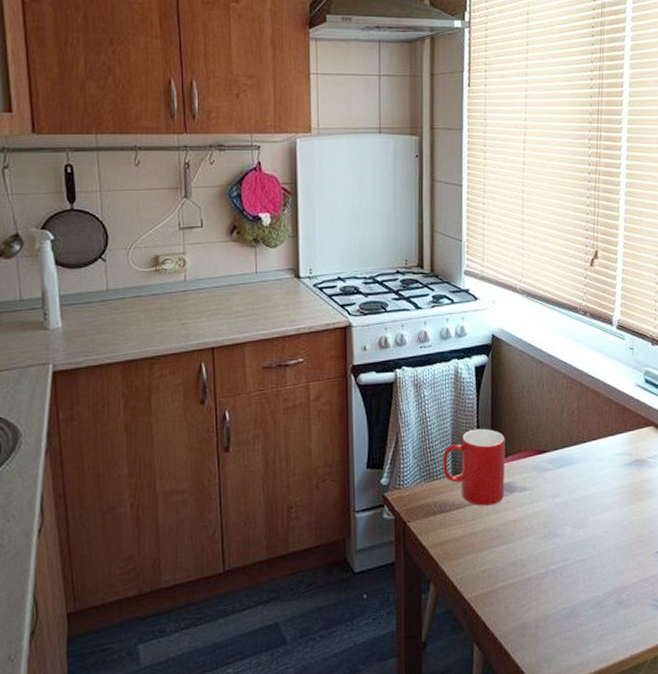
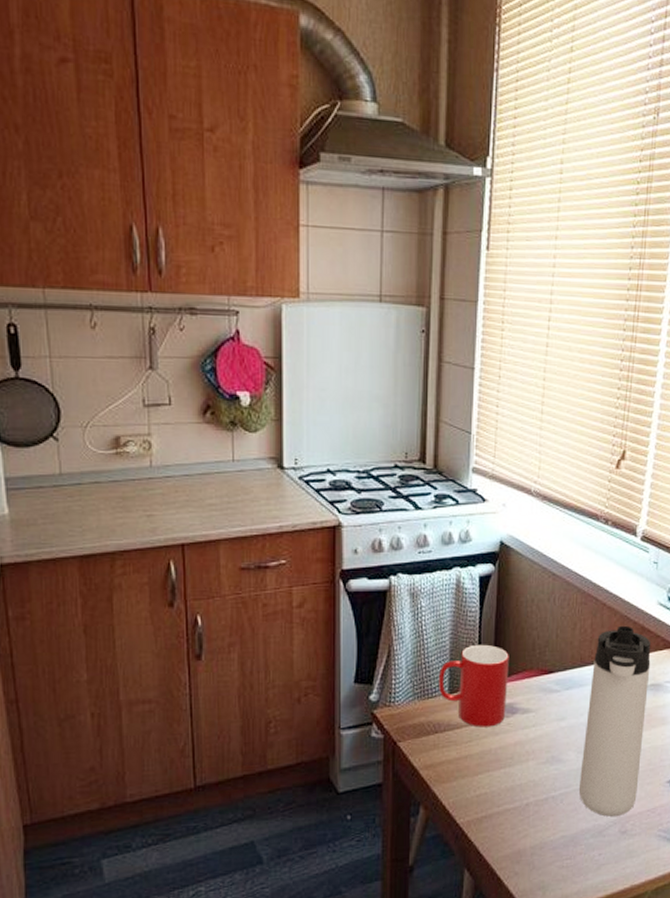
thermos bottle: none [575,406,634,588] -> present [578,625,651,817]

